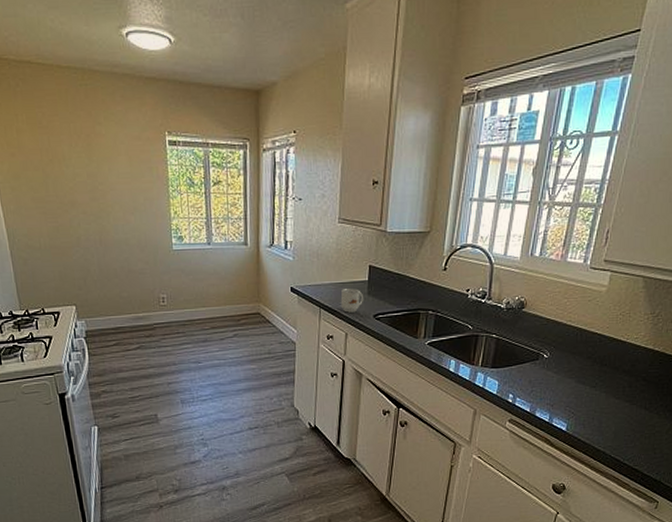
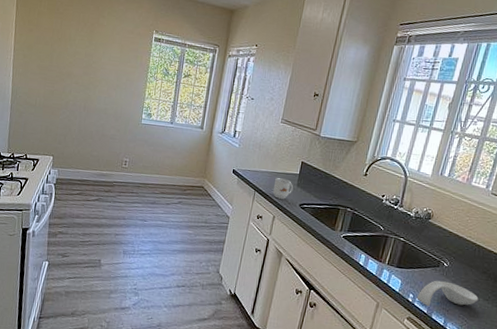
spoon rest: none [517,374,585,405] -> present [417,280,479,307]

